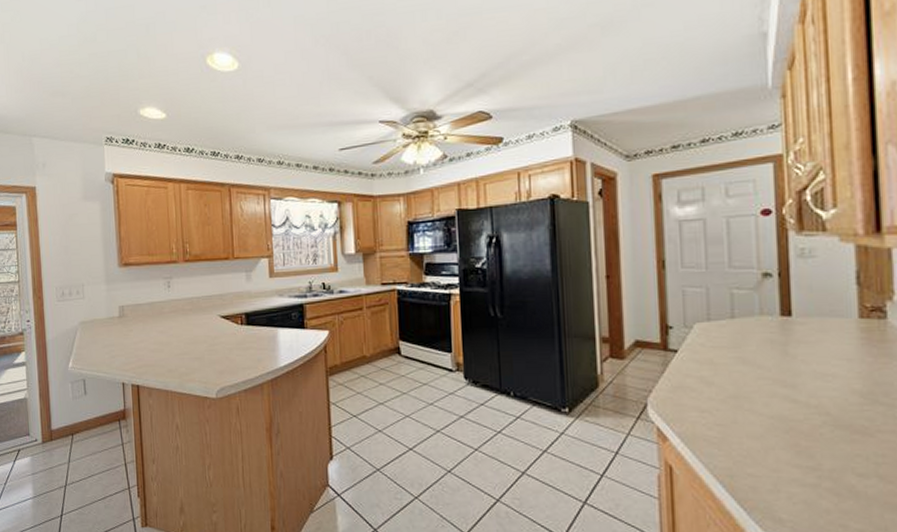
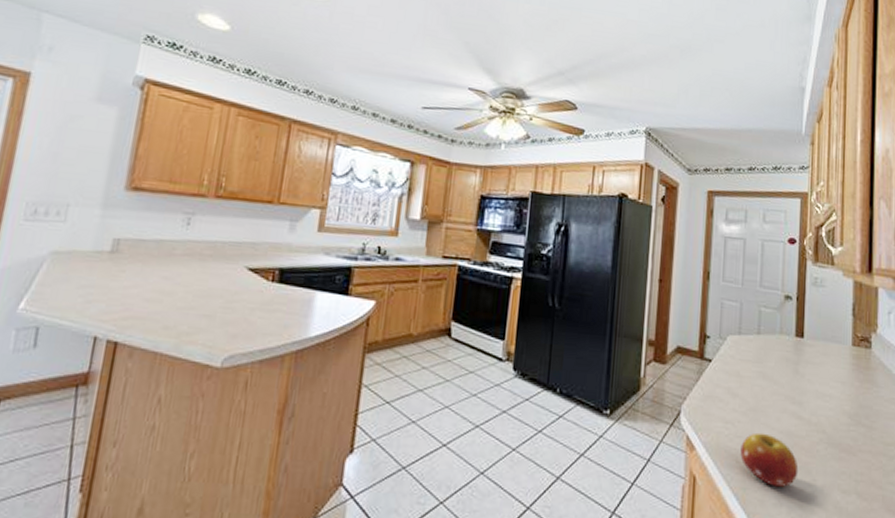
fruit: none [722,419,798,473] -> present [740,432,799,487]

